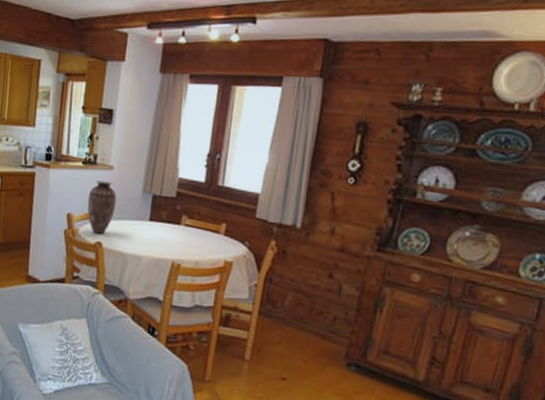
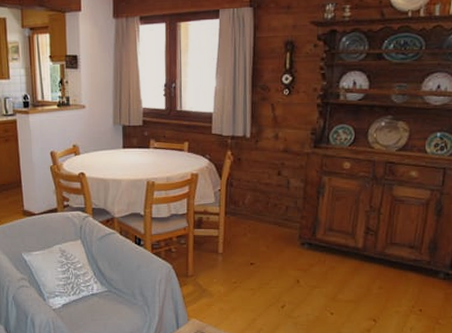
vase: present [87,180,117,234] -> none [66,119,92,166]

